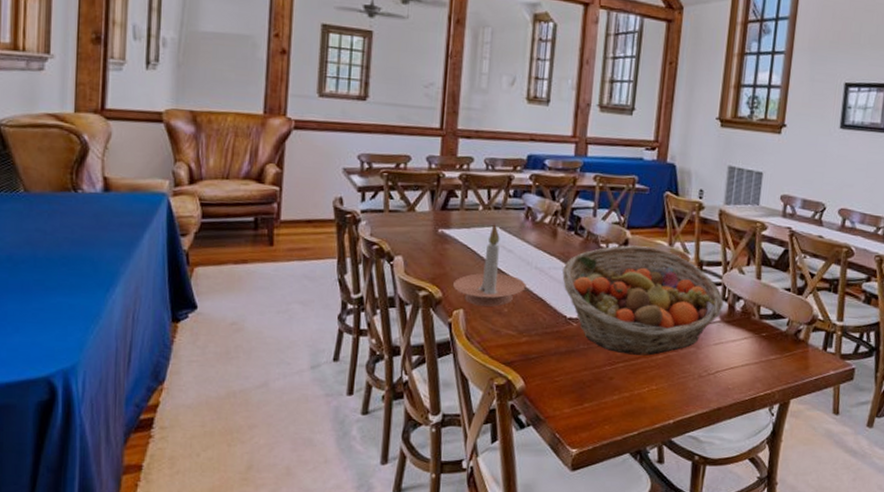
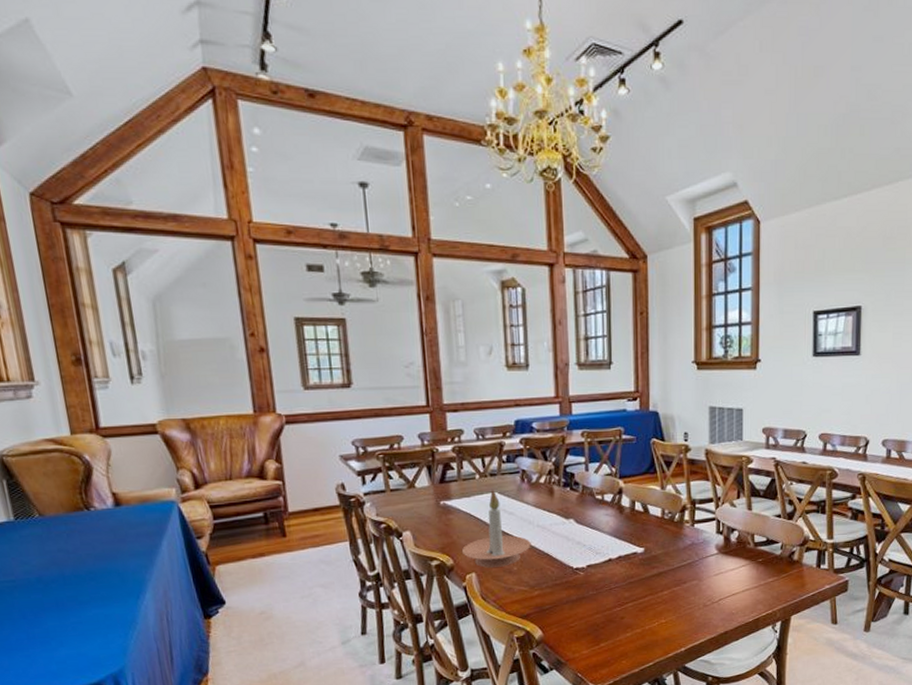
fruit basket: present [562,245,724,356] -> none [563,492,719,595]

